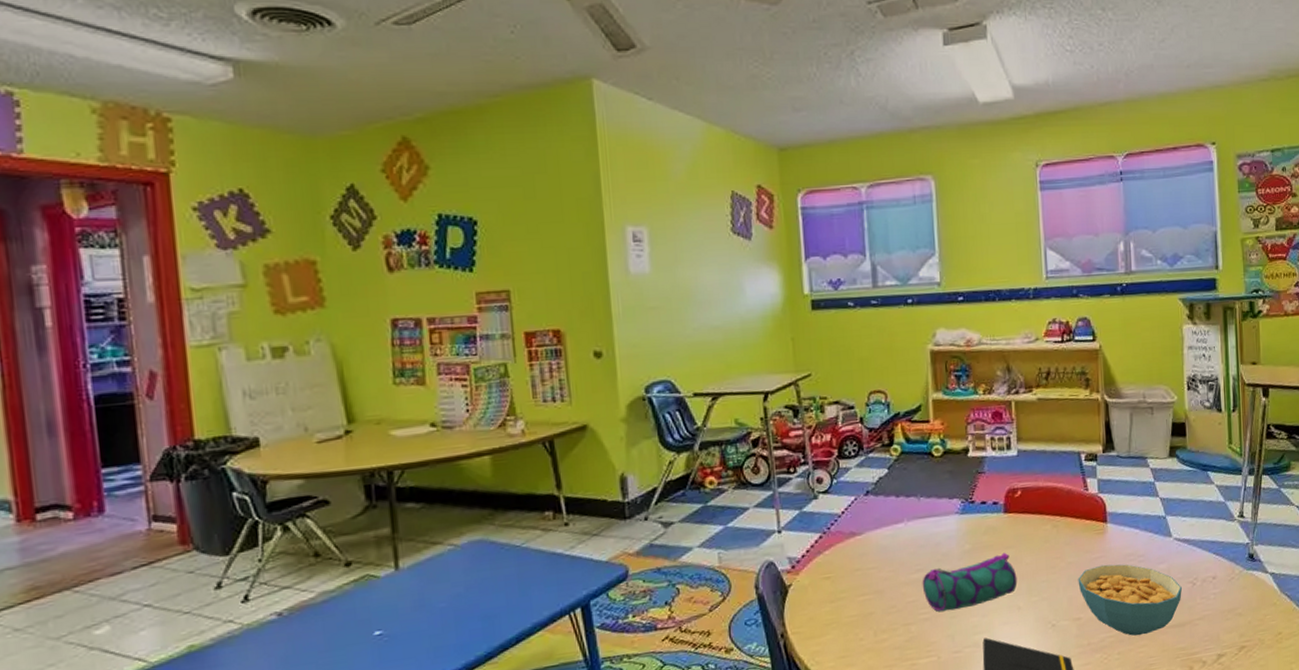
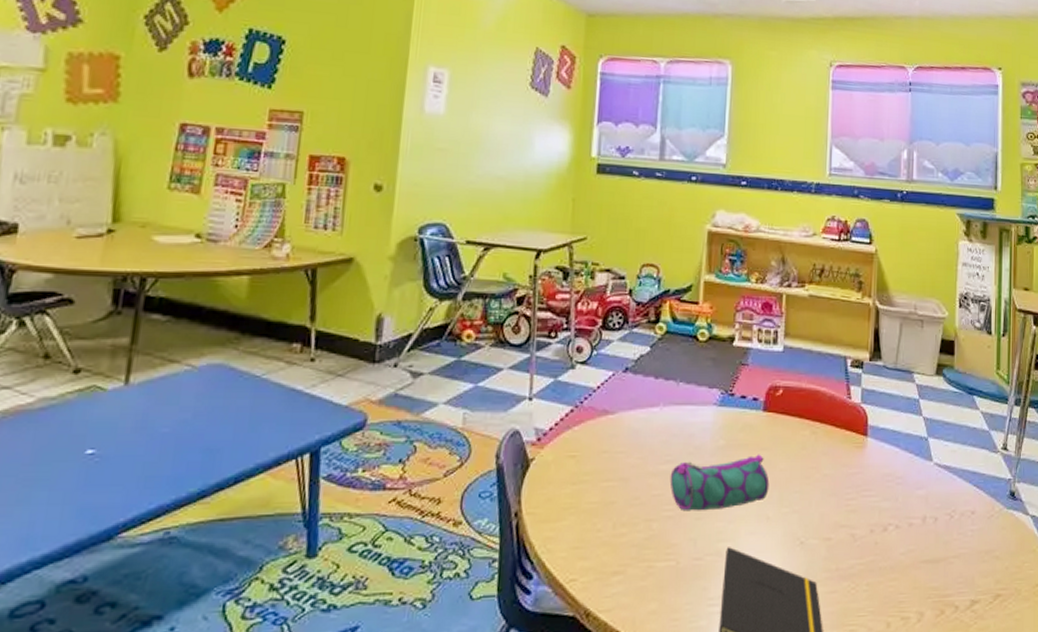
cereal bowl: present [1078,564,1183,636] -> none [832,482,940,567]

